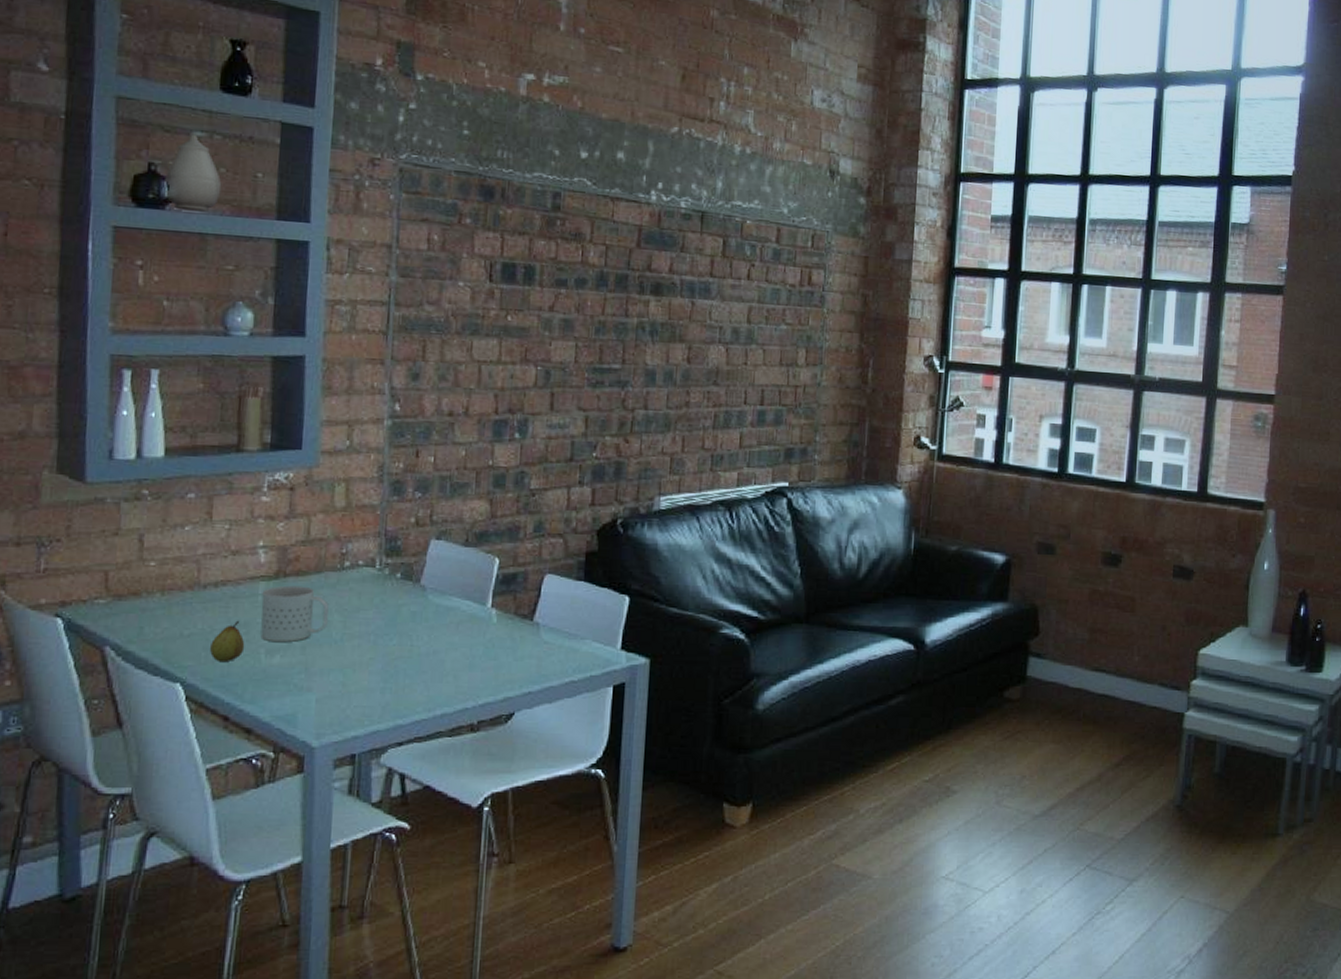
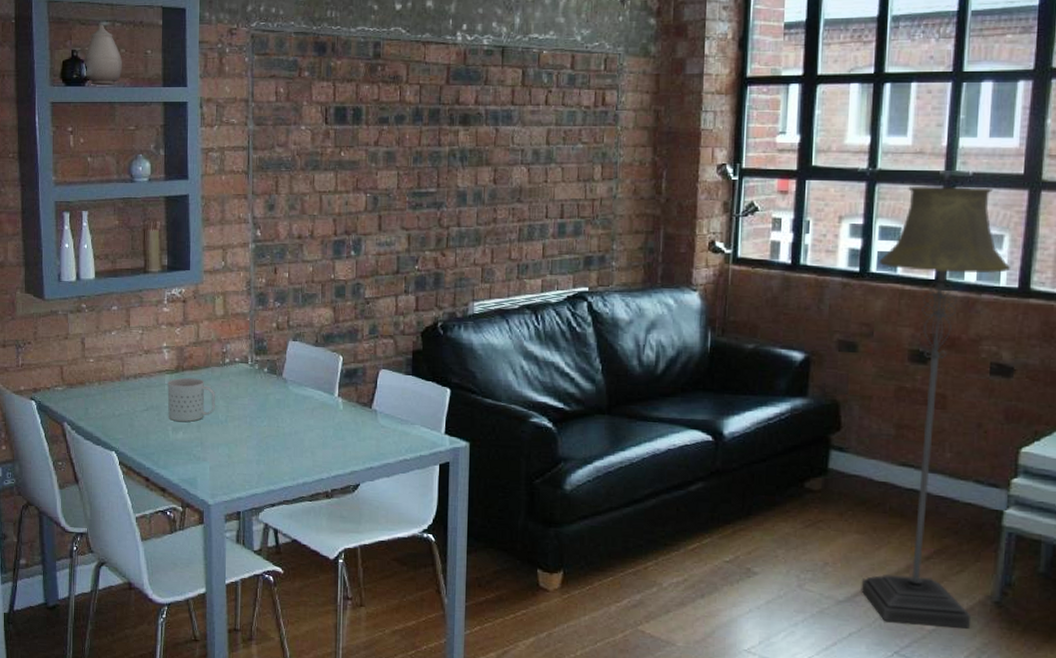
fruit: present [210,620,245,661] -> none [134,404,158,436]
floor lamp: none [1056,389,1192,835] -> present [861,186,1012,629]

